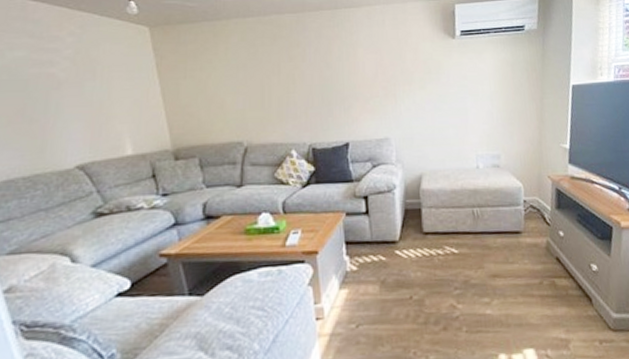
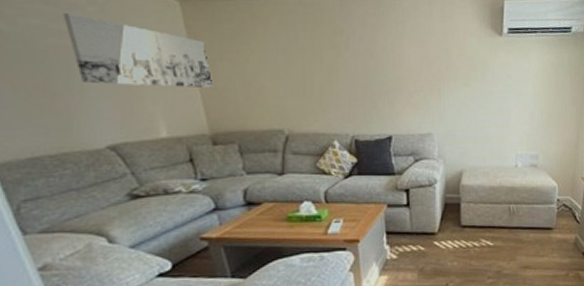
wall art: none [44,45,177,107] -> present [62,13,214,88]

